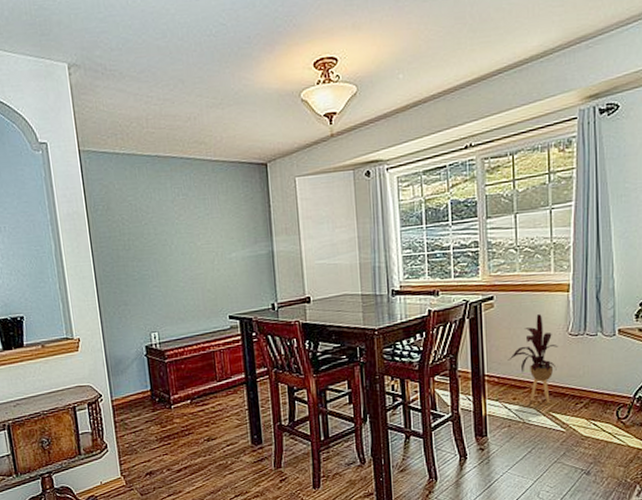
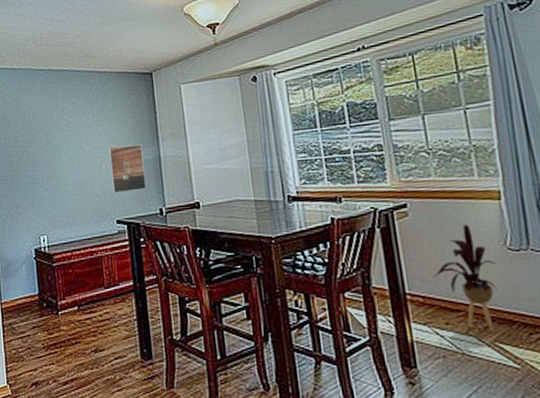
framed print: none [220,239,259,290] -> present [108,144,147,194]

